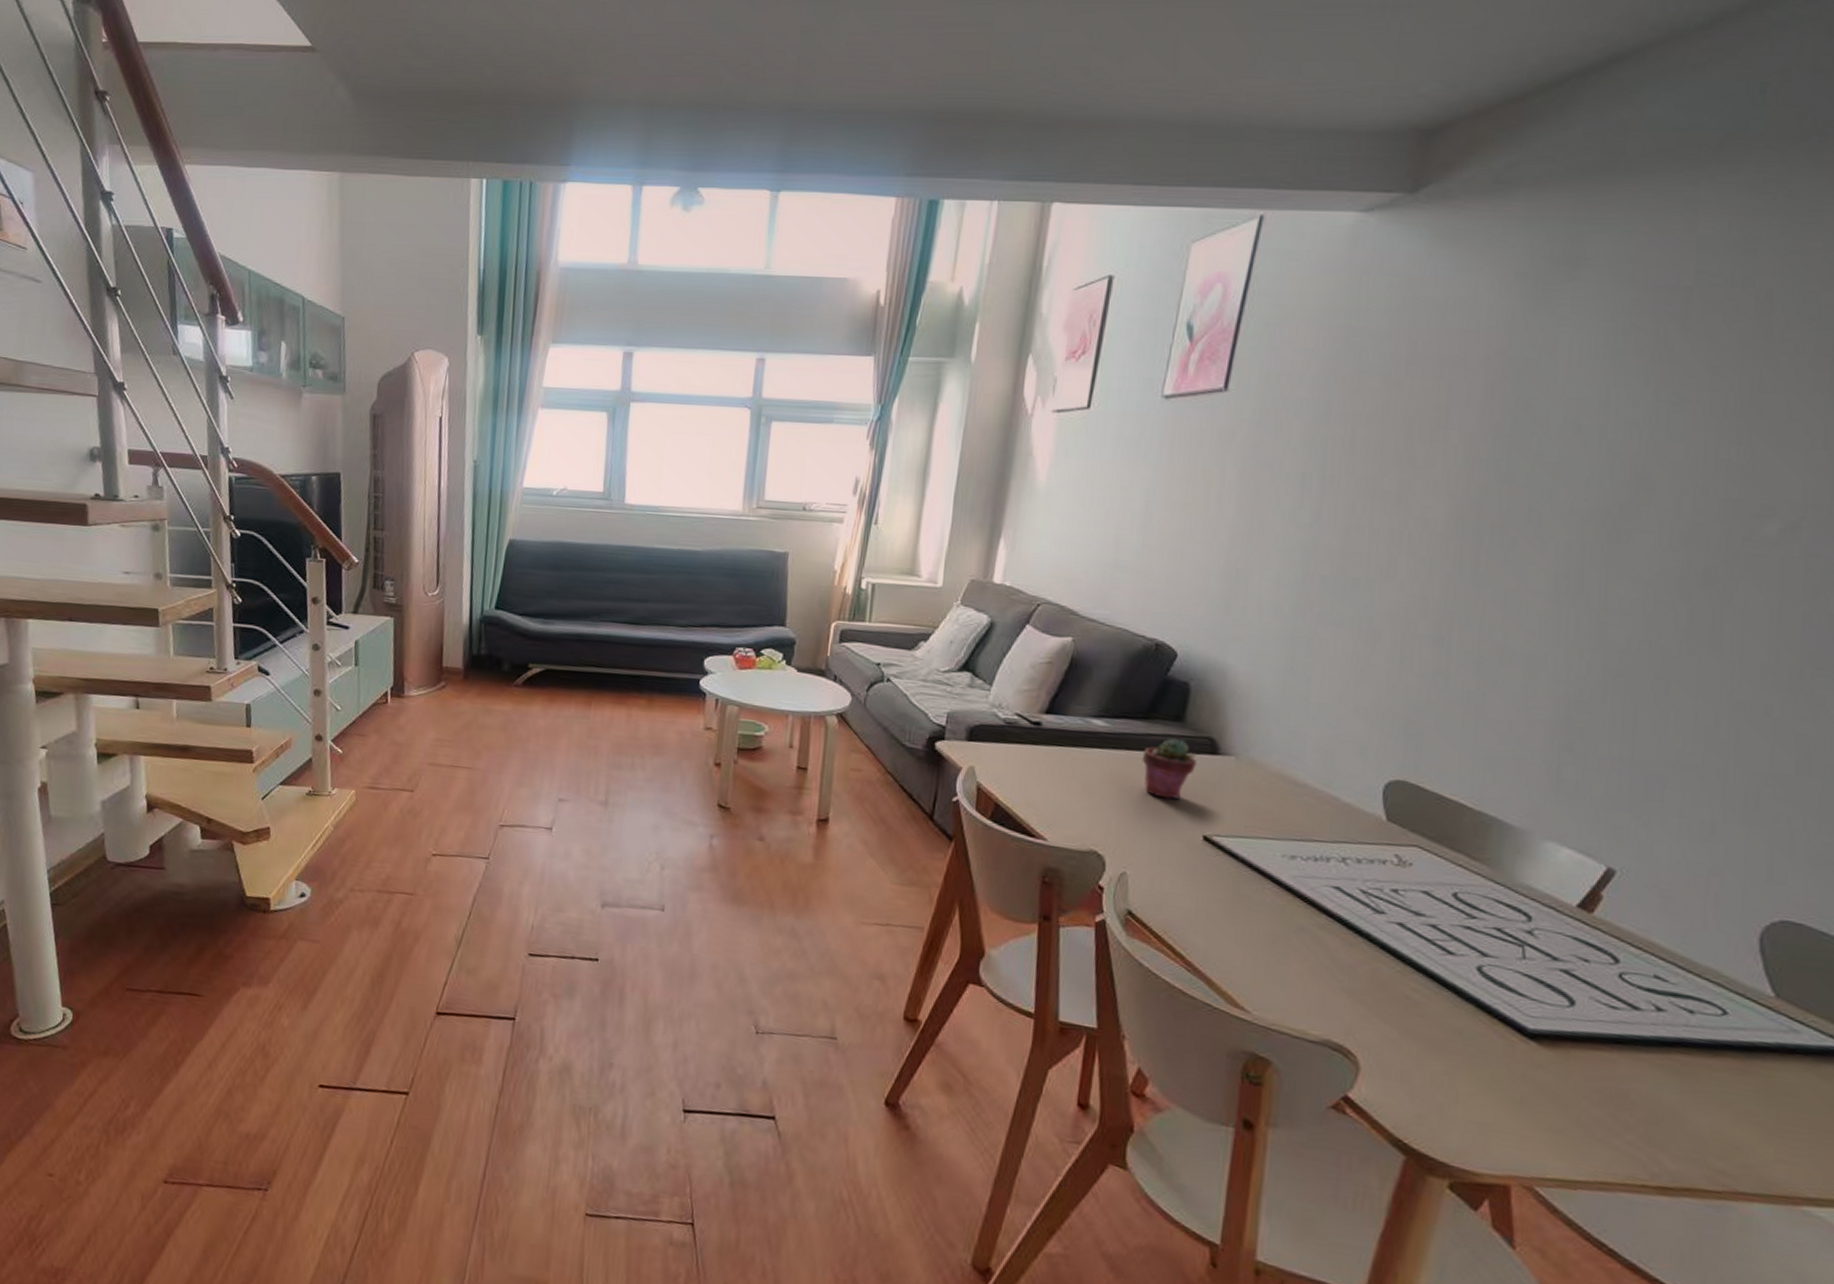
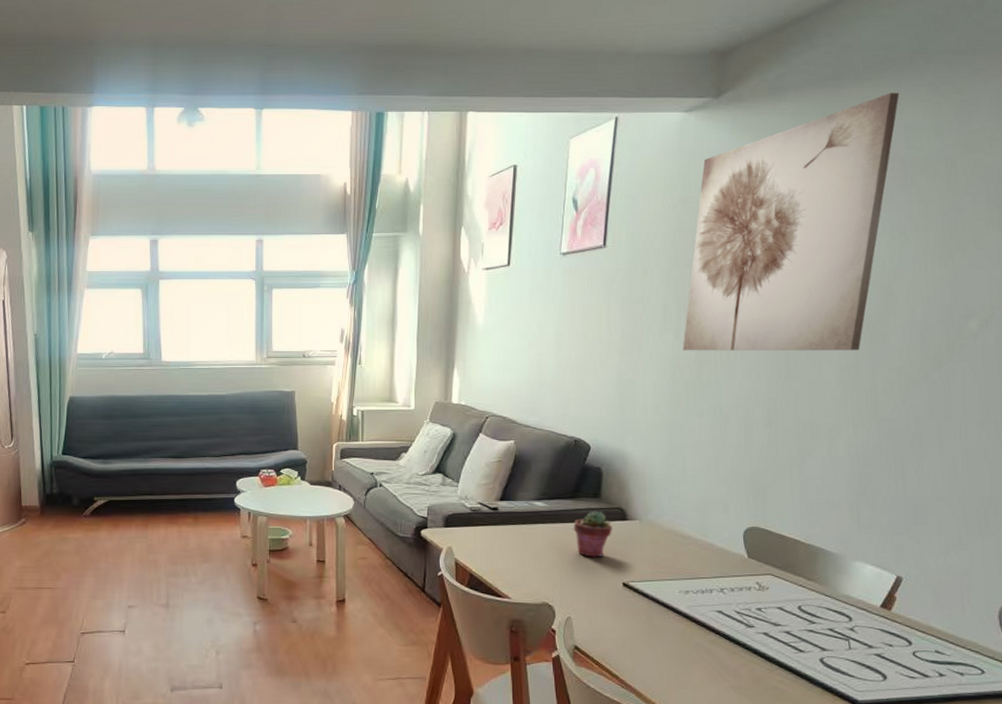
wall art: none [1322,193,1695,554] -> present [682,93,900,351]

